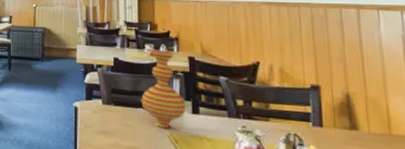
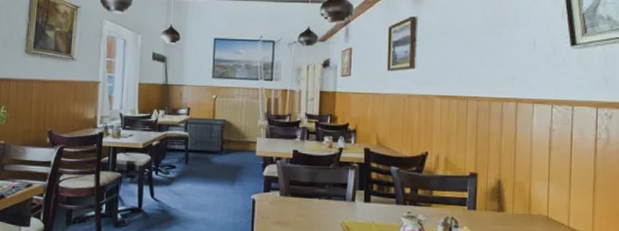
vase: present [141,49,187,128] -> none [317,141,359,217]

